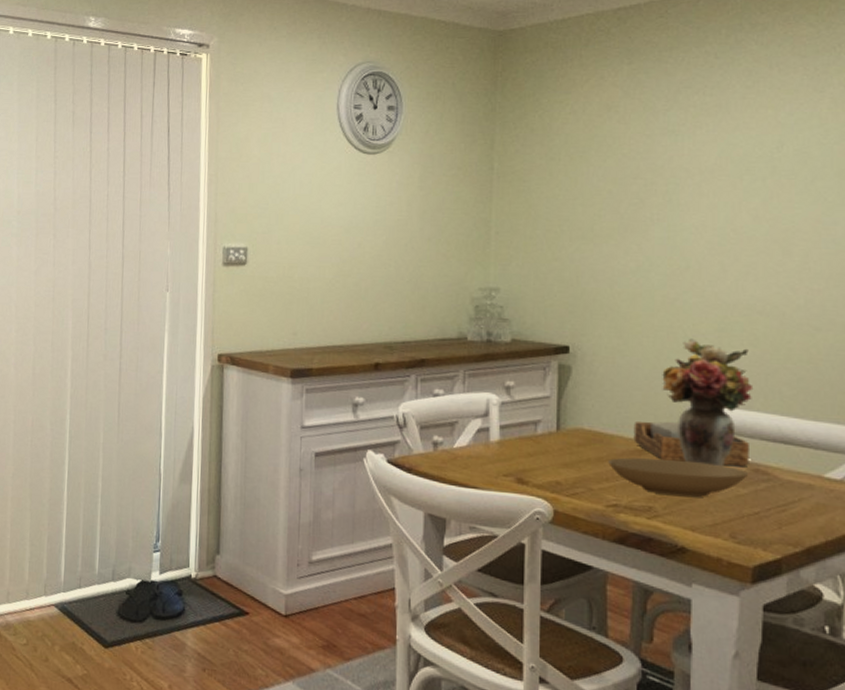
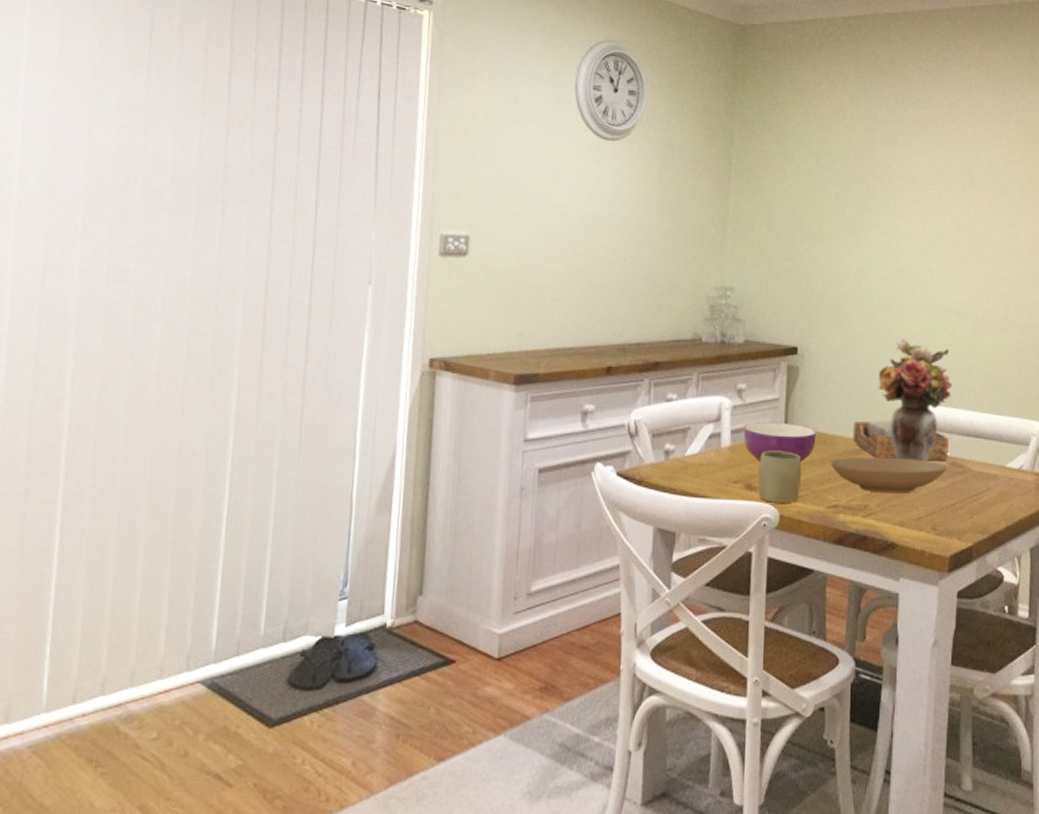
bowl: none [513,418,593,460] -> present [743,421,817,462]
mug: none [530,447,577,499] -> present [758,450,802,503]

